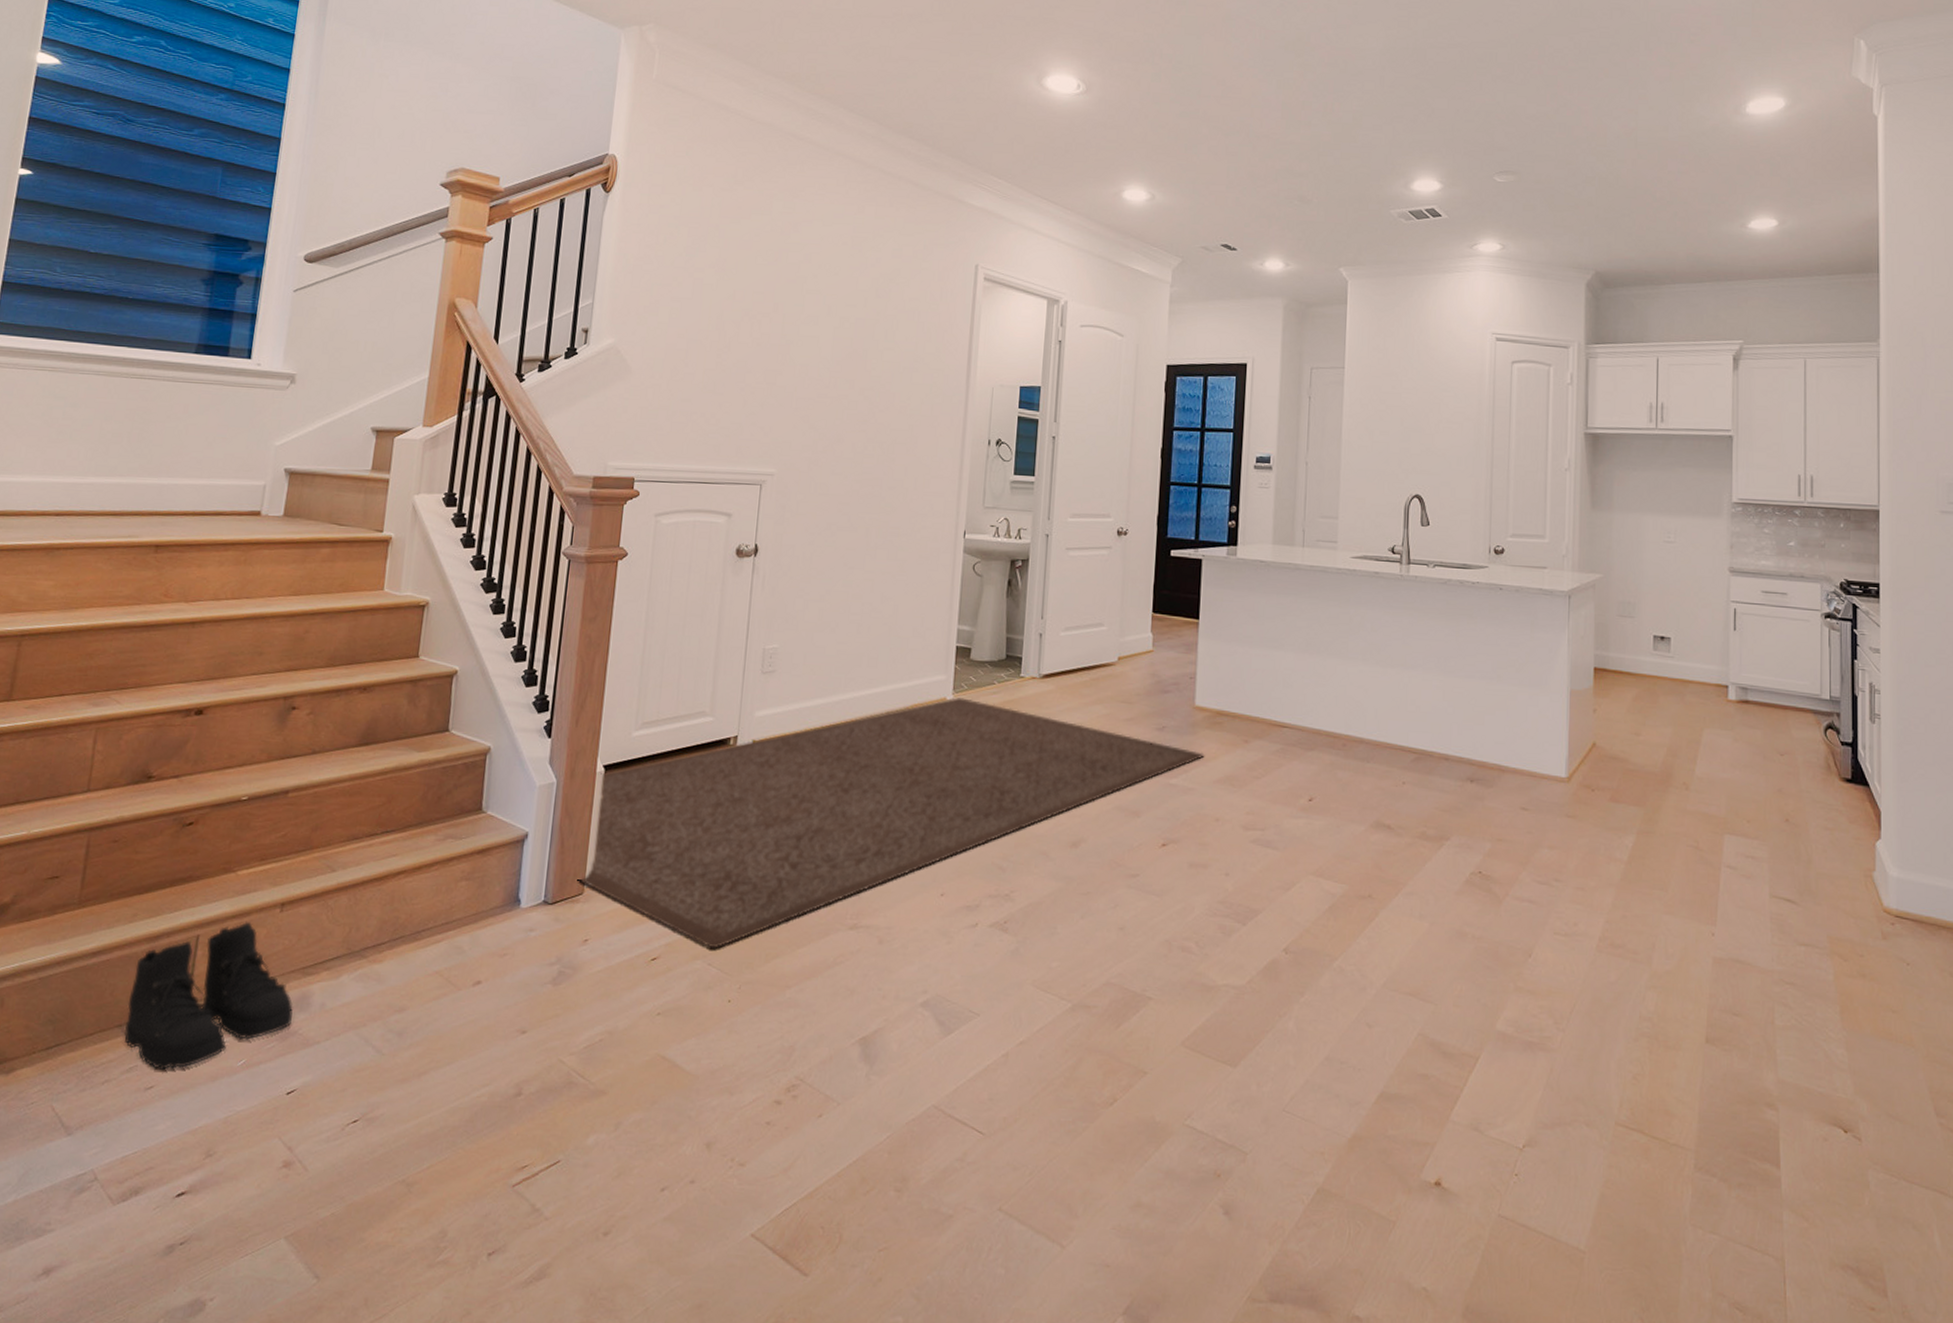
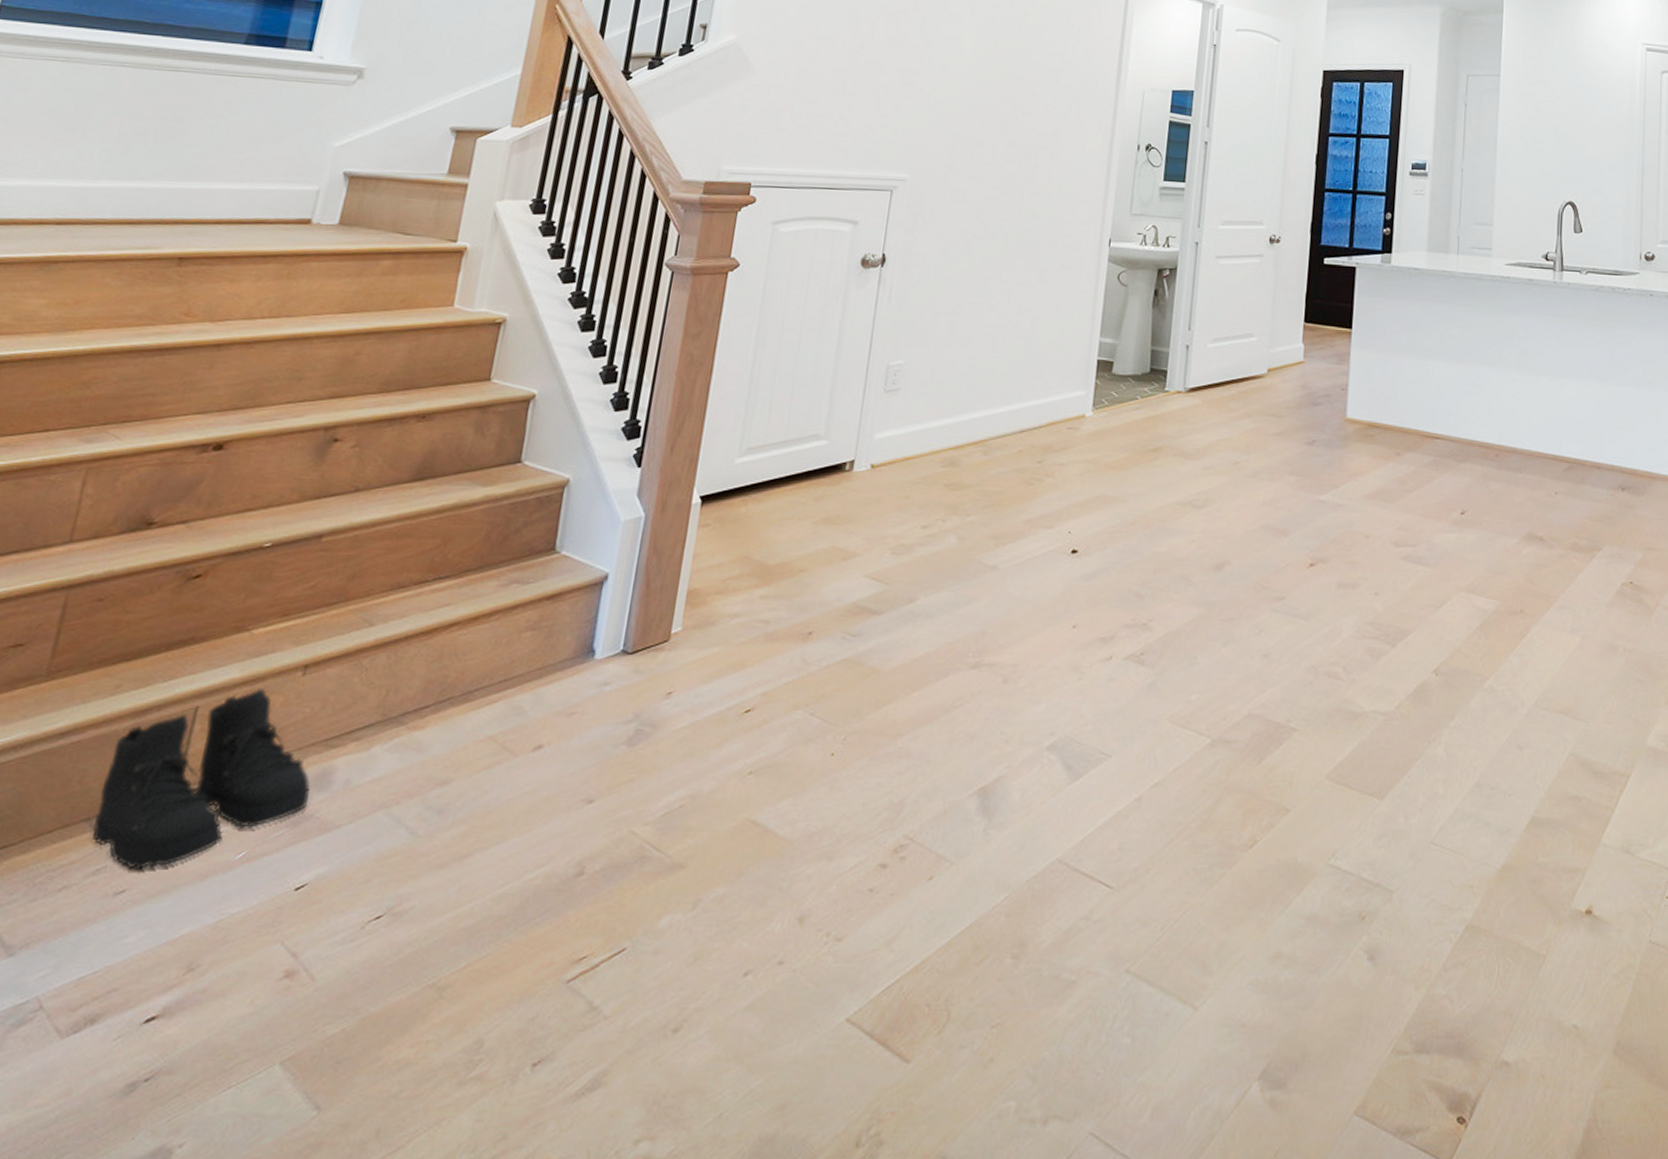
rug: present [577,697,1205,949] -> none [663,414,1356,696]

